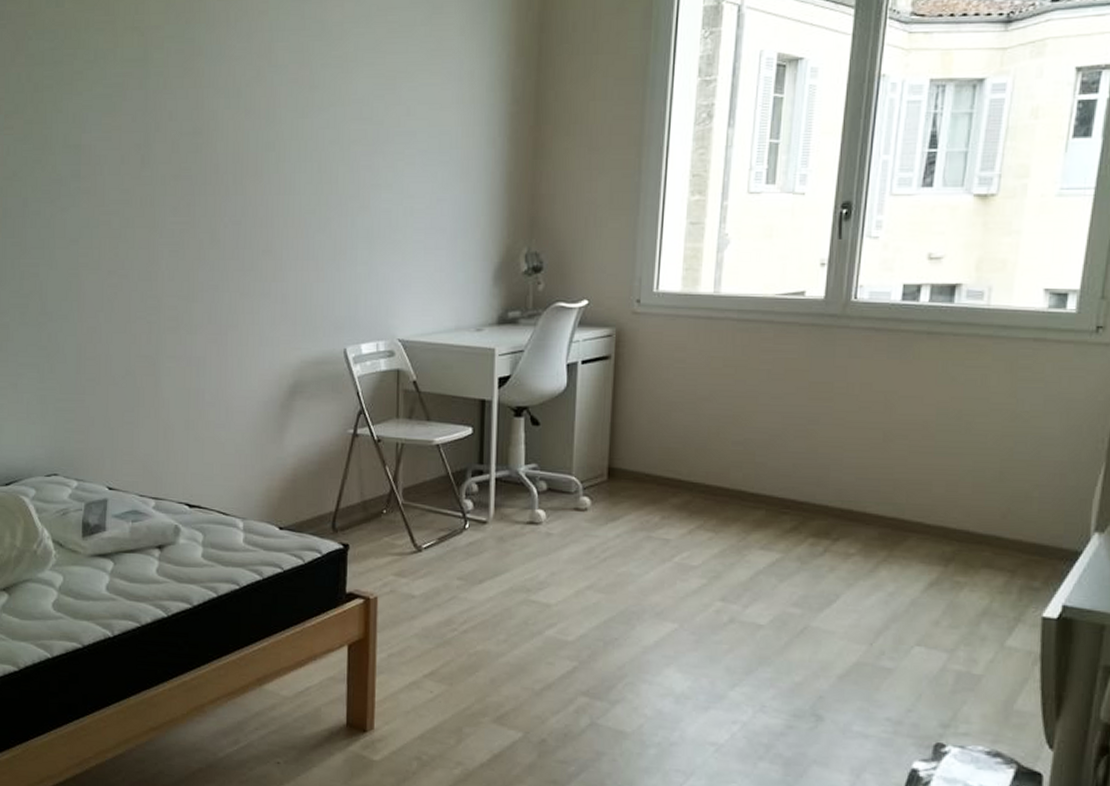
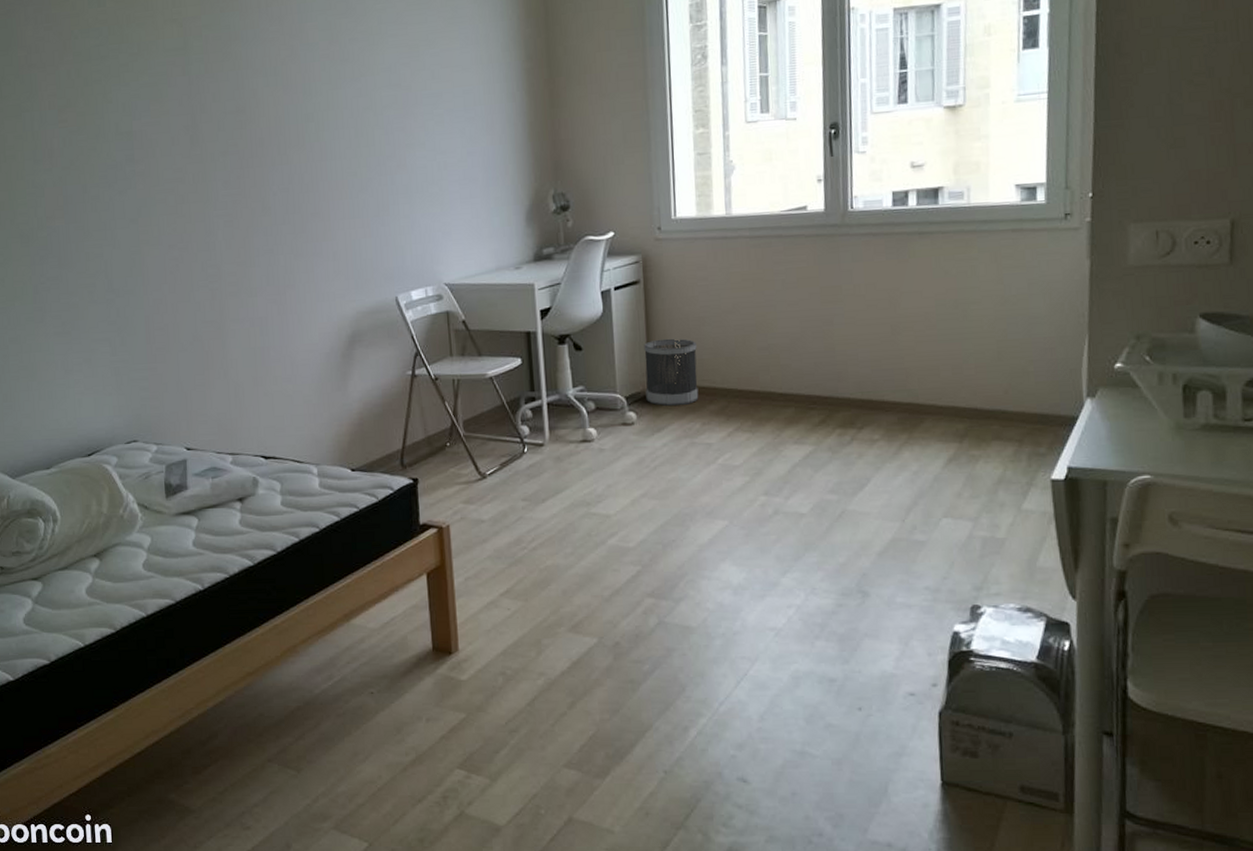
wastebasket: none [603,421,665,496] -> present [644,338,699,407]

